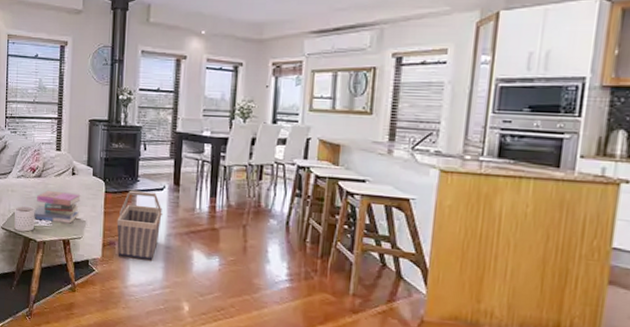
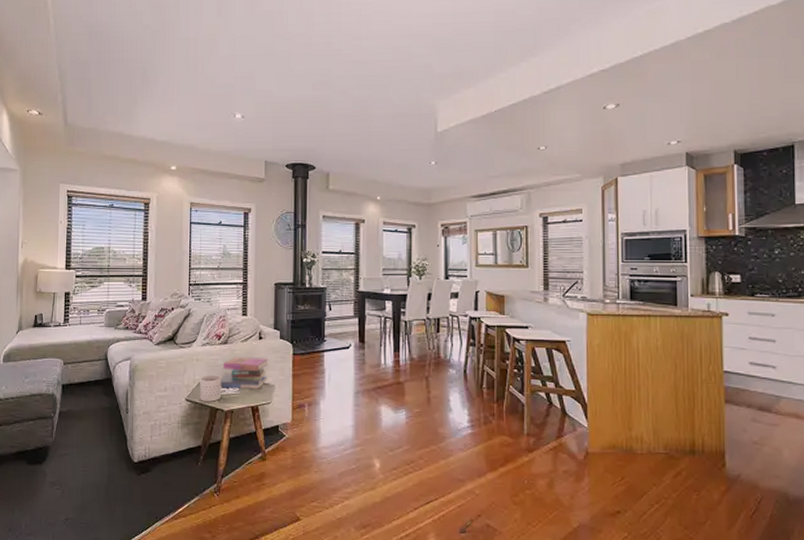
basket: present [116,190,162,261] -> none [305,350,350,420]

